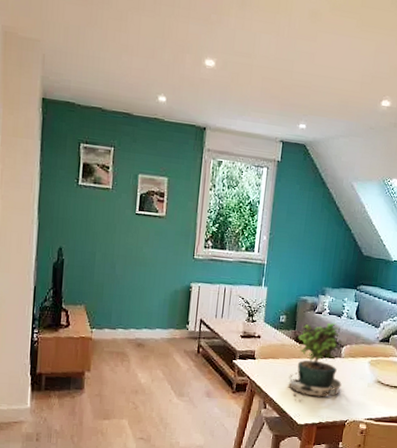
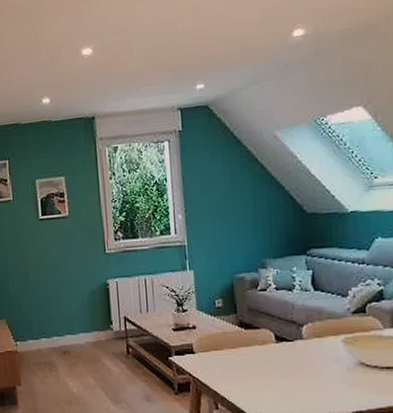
potted plant: present [287,322,343,401] -> none [239,298,311,397]

